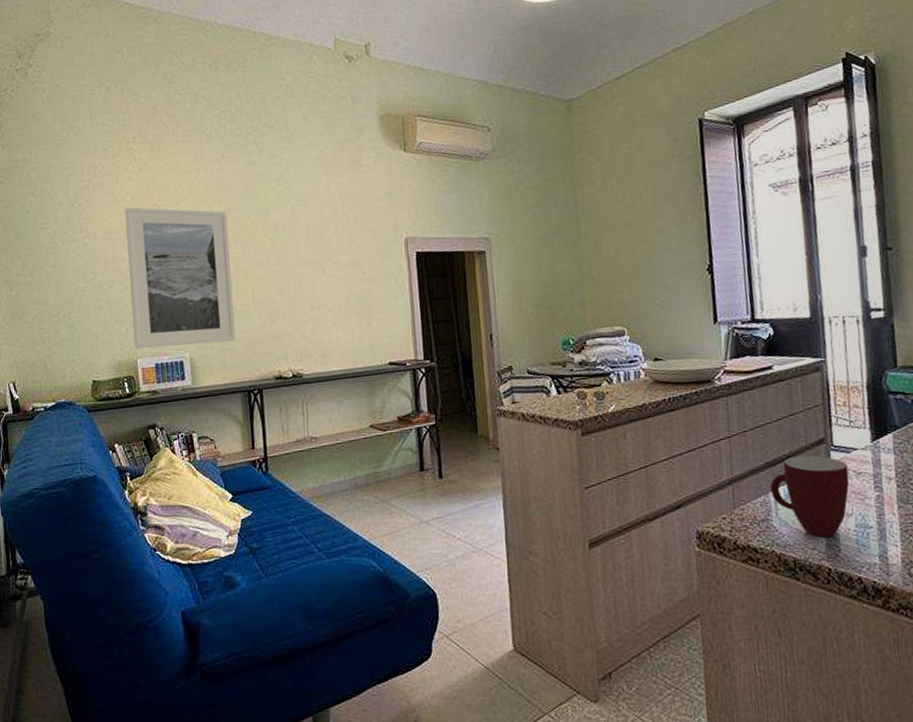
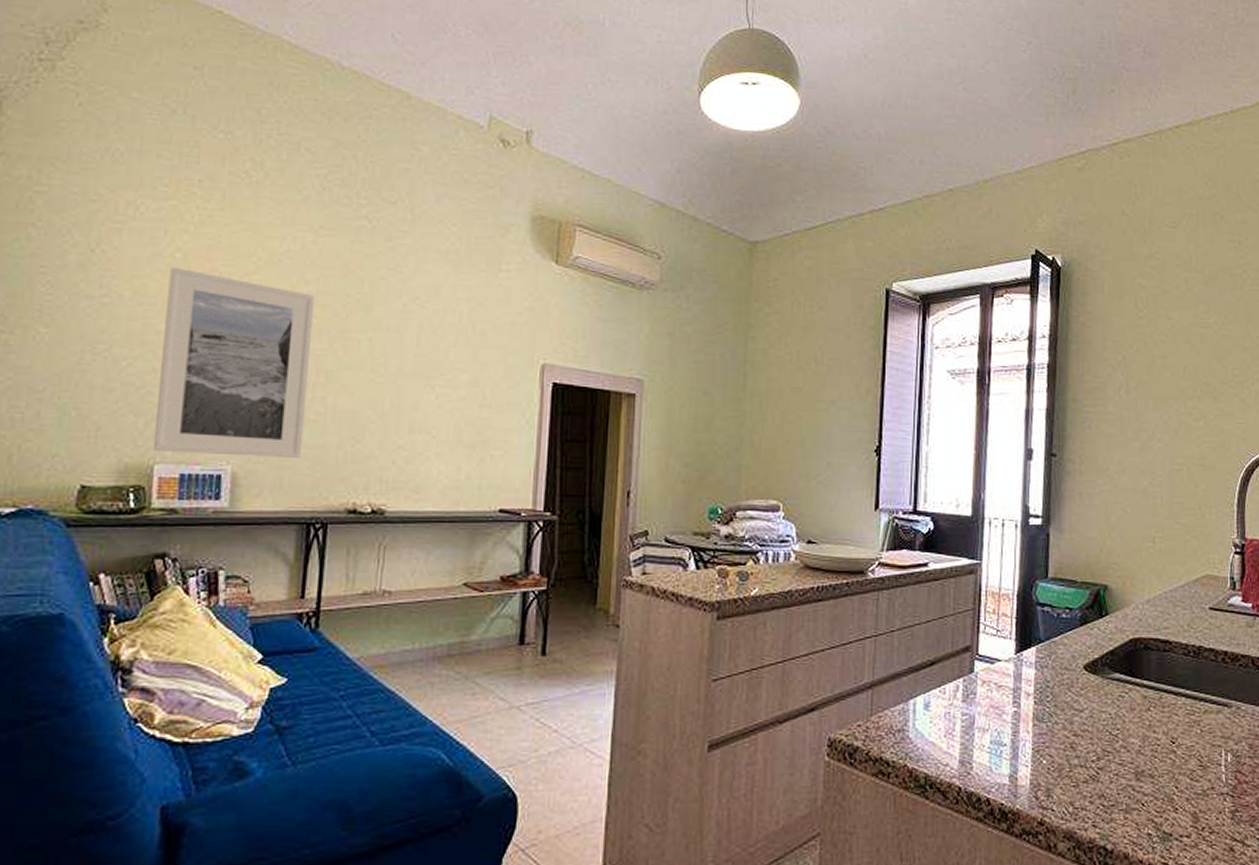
mug: present [770,455,850,537] -> none [911,663,990,752]

